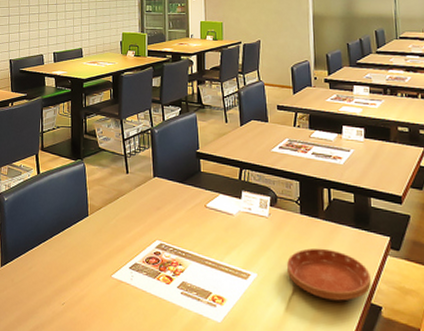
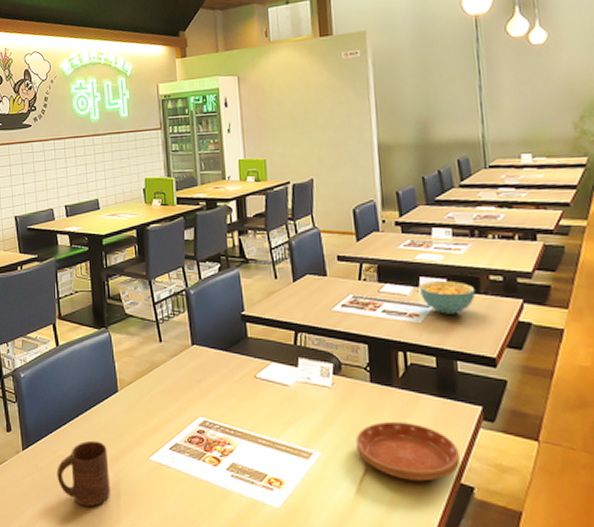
cup: none [30,259,76,320] -> present [56,440,110,508]
cereal bowl: none [342,130,387,158] -> present [418,281,476,314]

